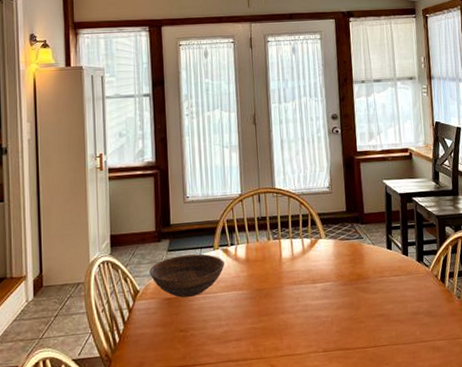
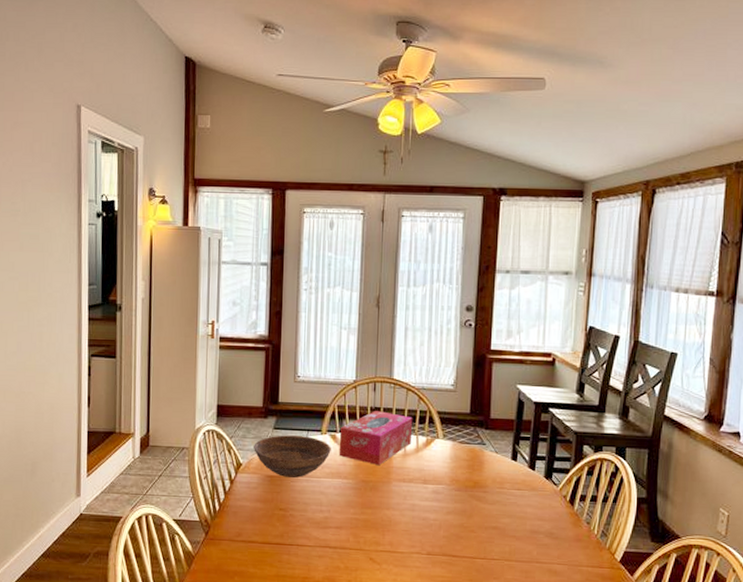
tissue box: none [231,220,298,272] -> present [339,411,413,465]

